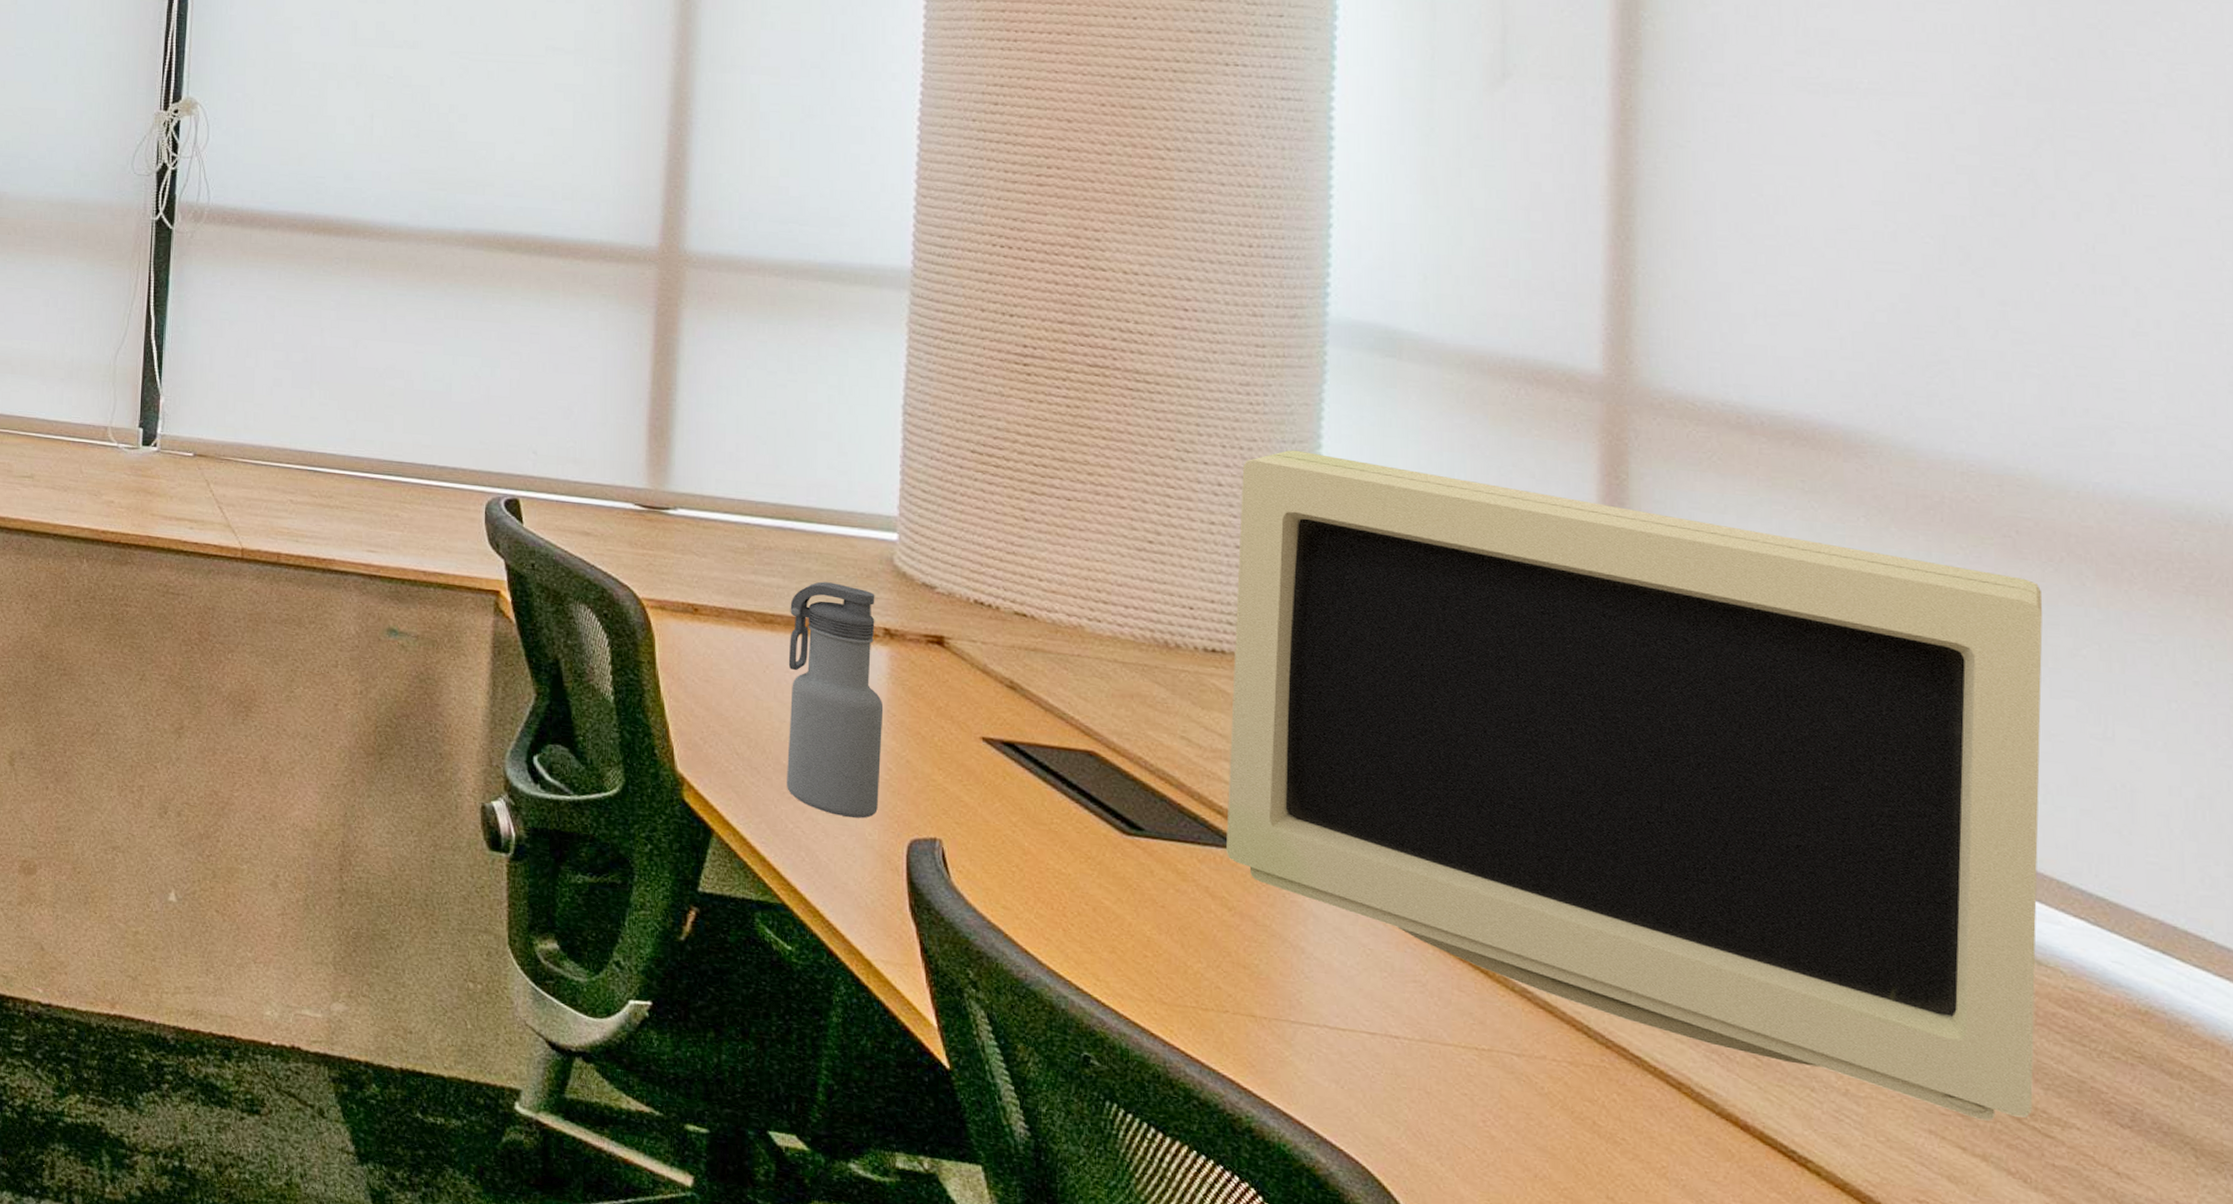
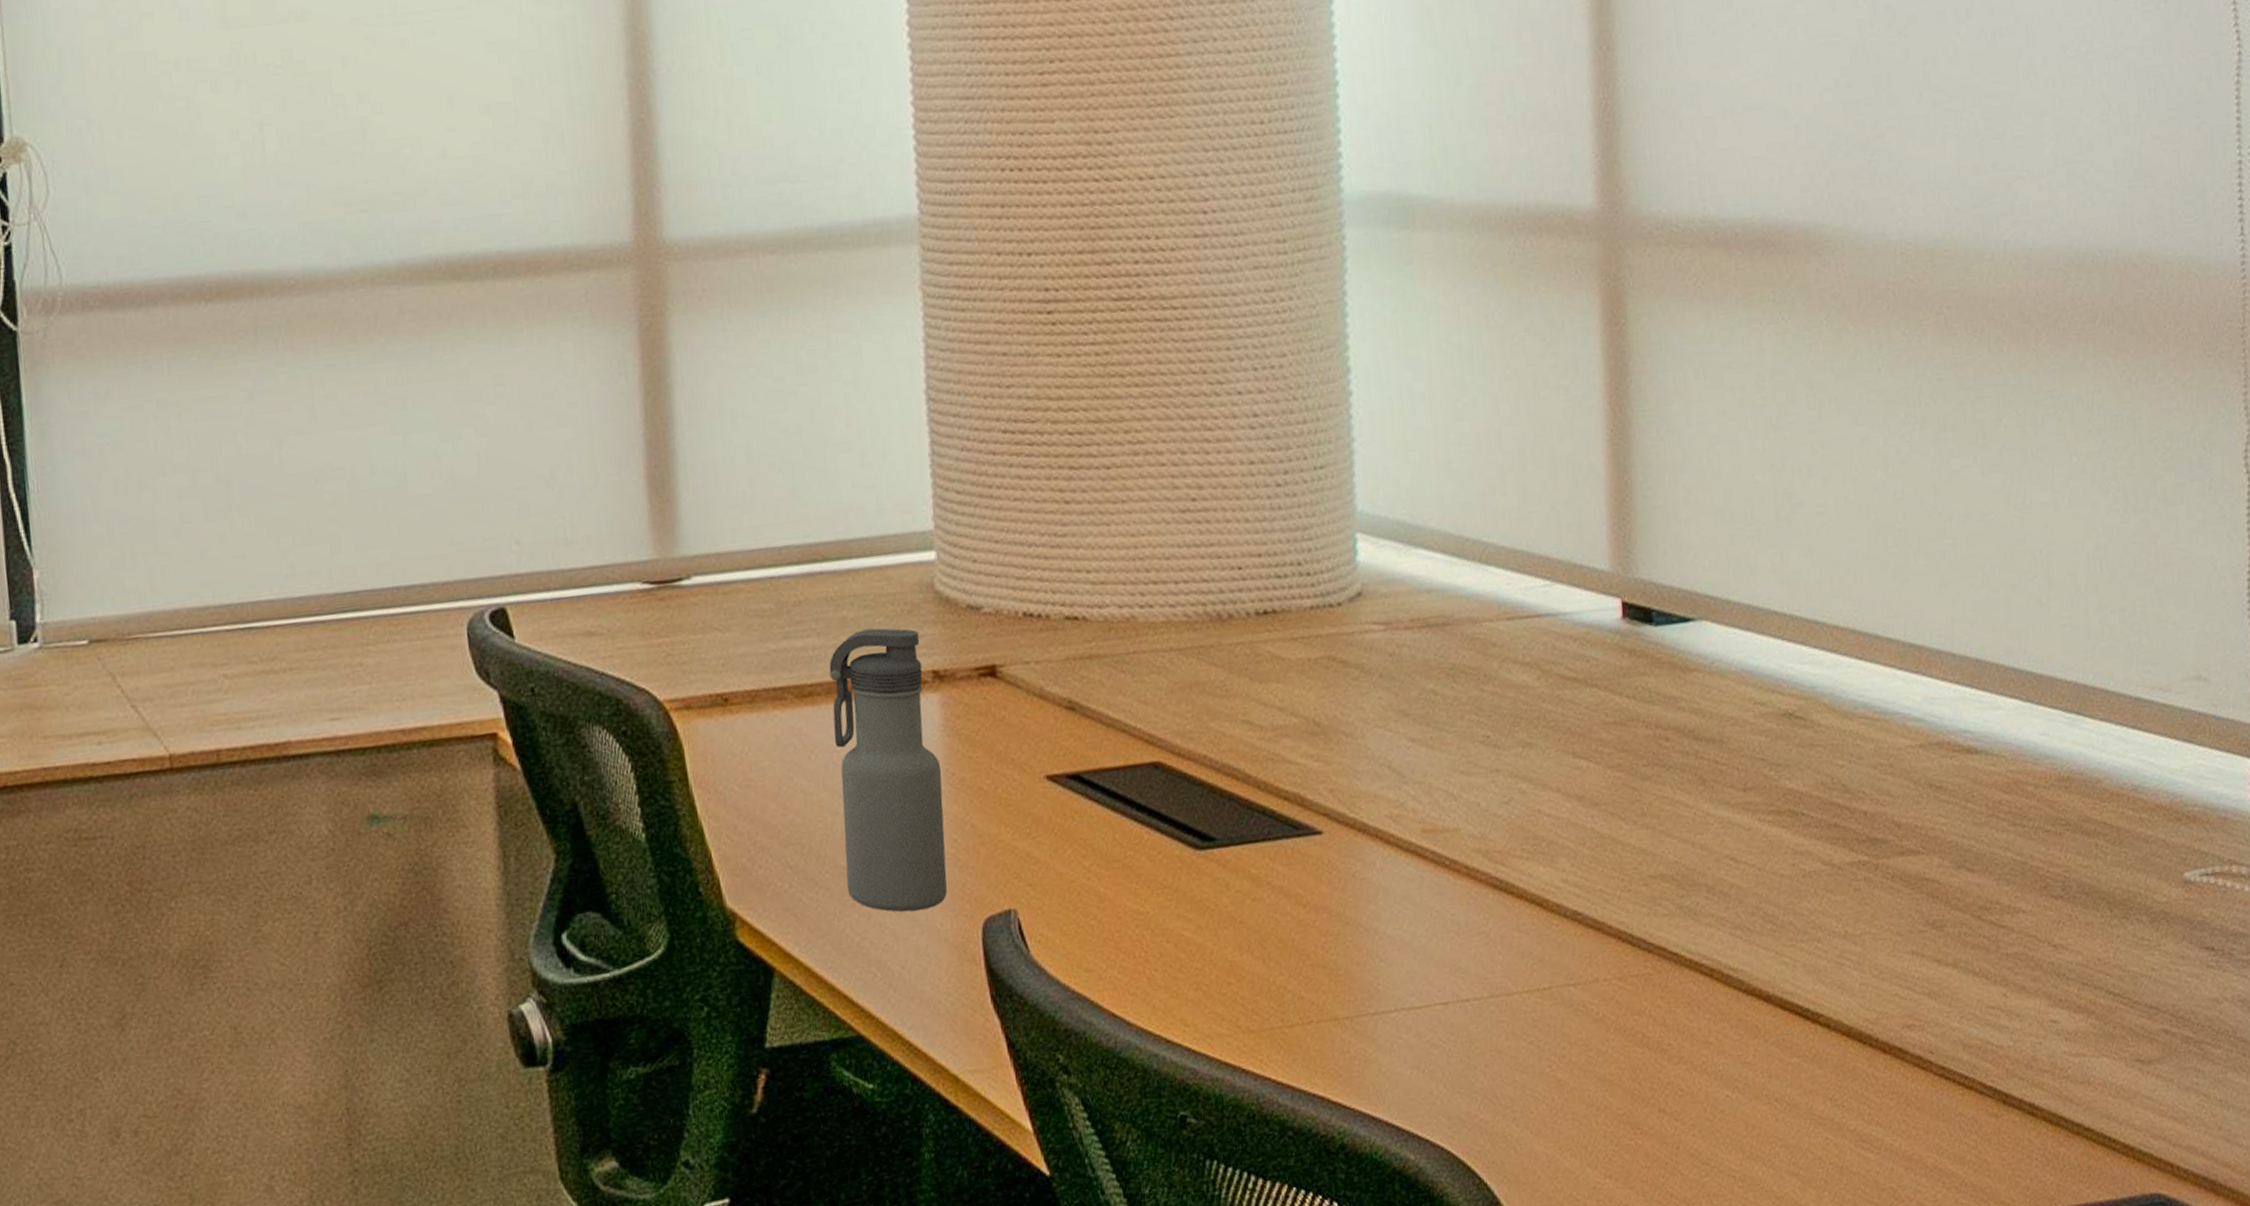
monitor: present [1226,450,2043,1121] -> none [1275,355,1989,928]

